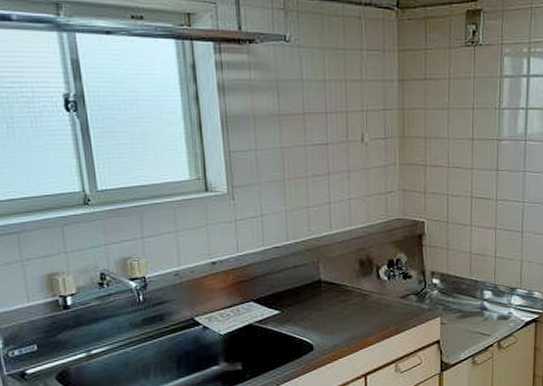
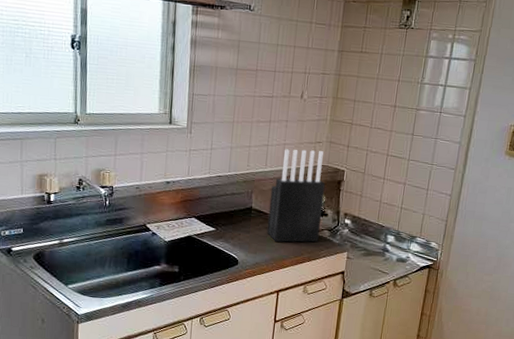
knife block: none [340,202,405,316] -> present [266,149,326,242]

